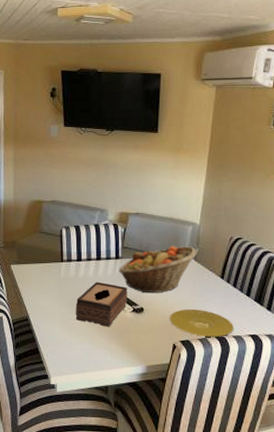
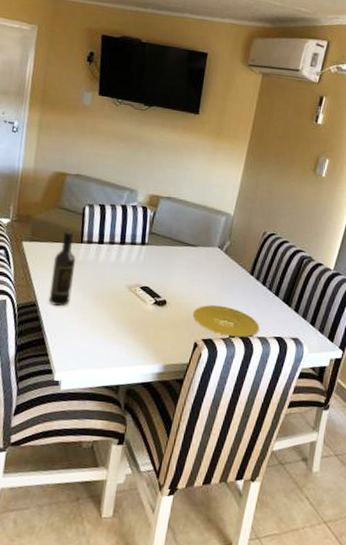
wine bottle: none [38,252,59,320] -> present [48,231,76,307]
tissue box: present [75,282,128,327] -> none [90,268,151,319]
fruit basket: present [119,246,197,294] -> none [143,236,228,286]

